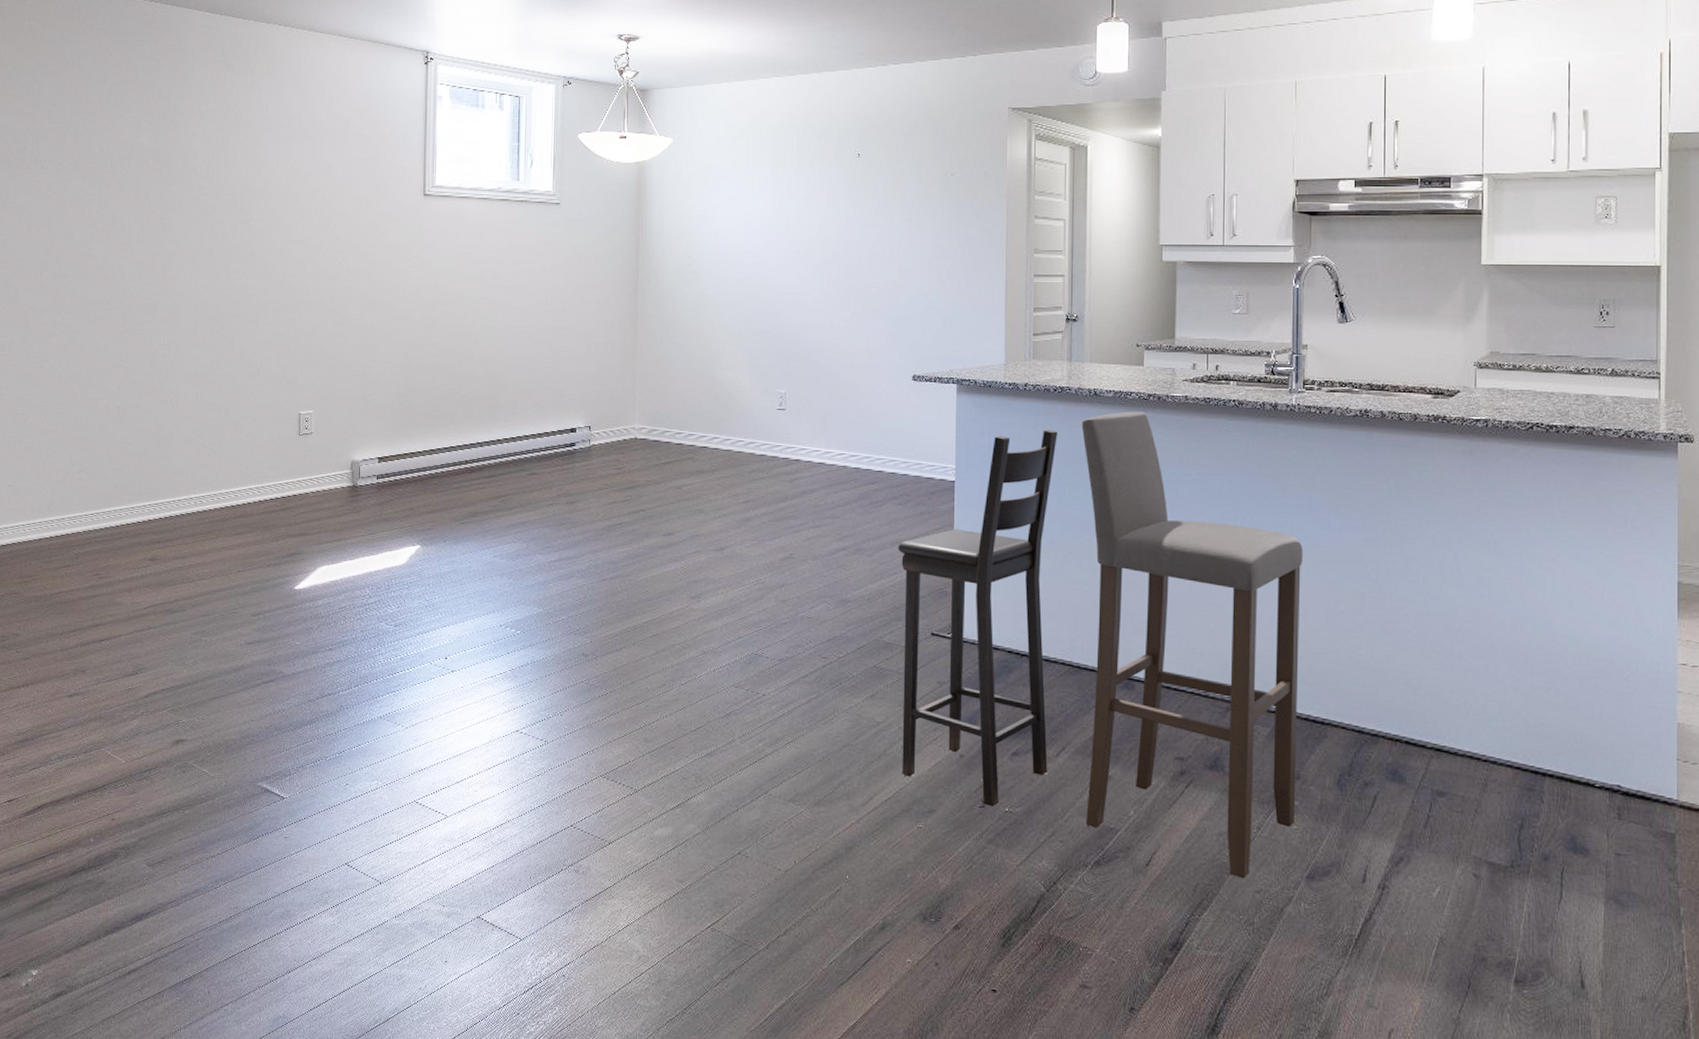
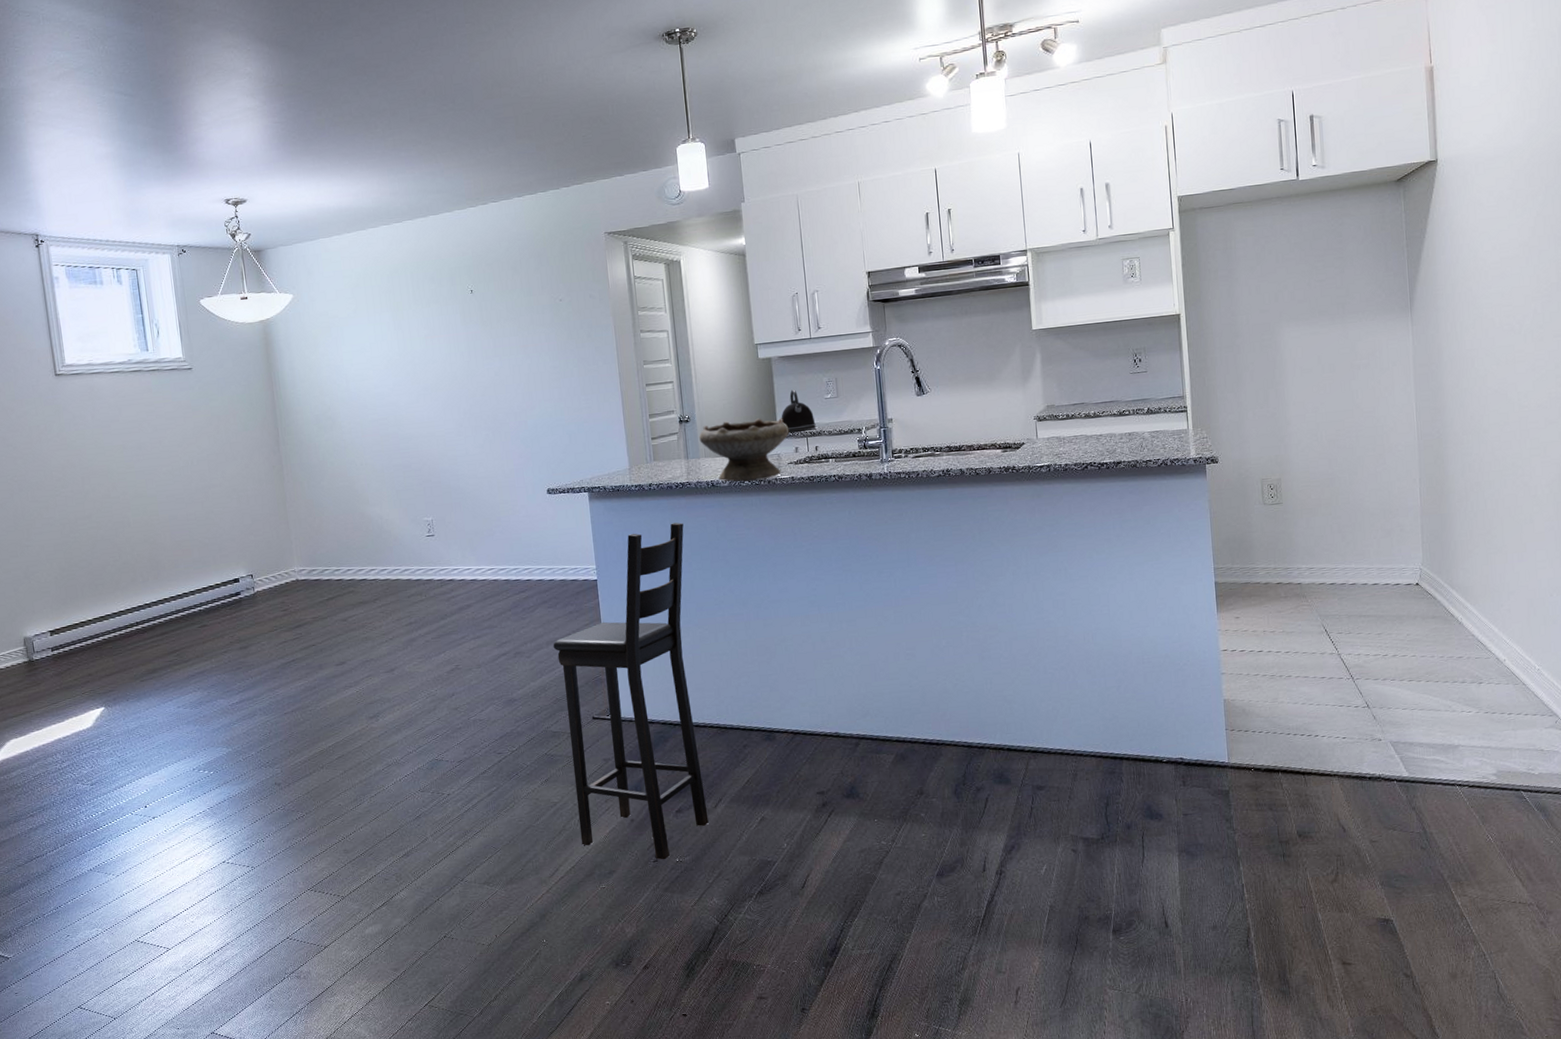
bar stool: present [1081,411,1303,879] -> none [703,496,922,885]
bowl: none [1086,325,1188,395] -> present [699,418,789,482]
kettle: none [1180,299,1219,347] -> present [781,389,816,433]

